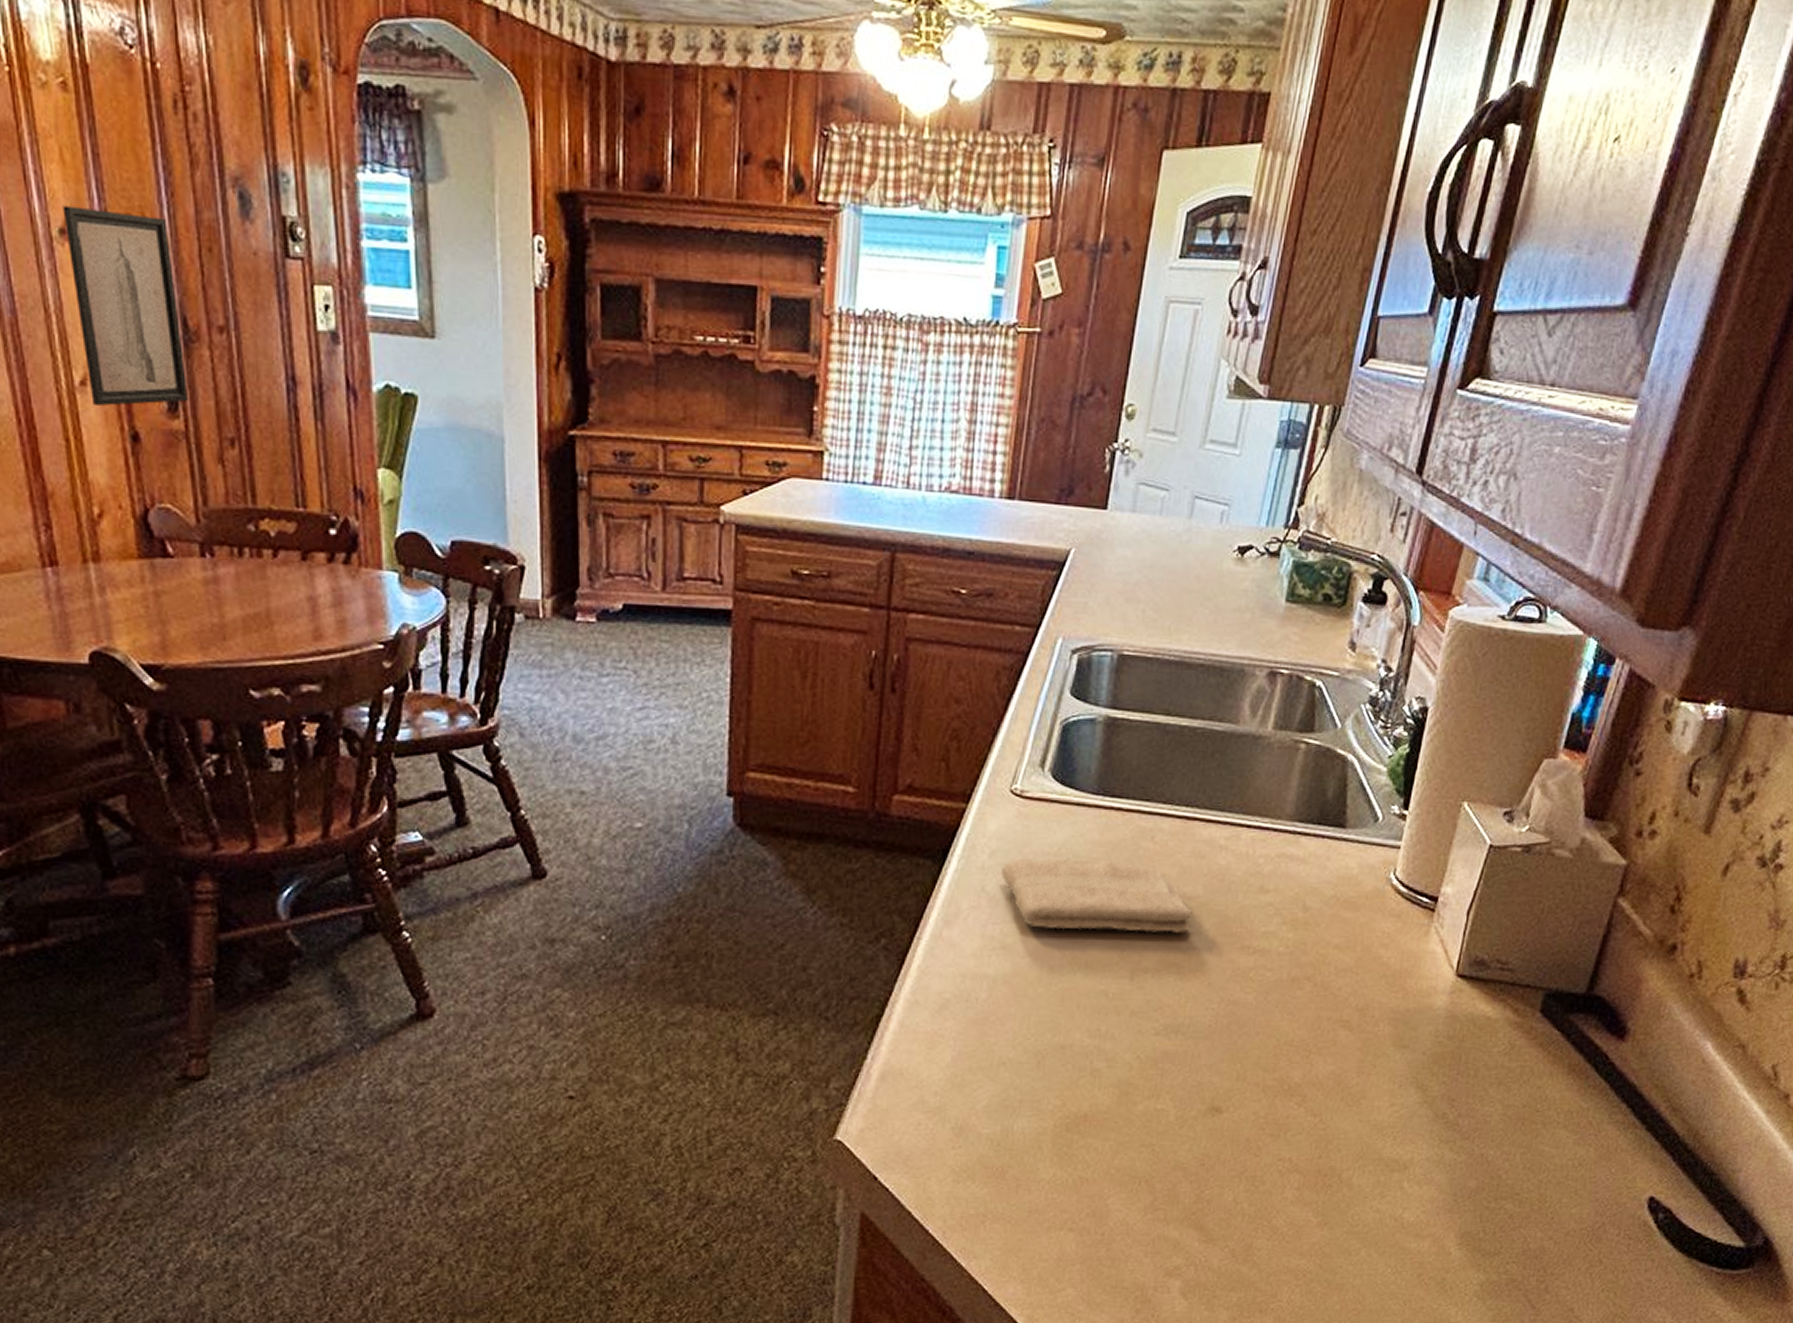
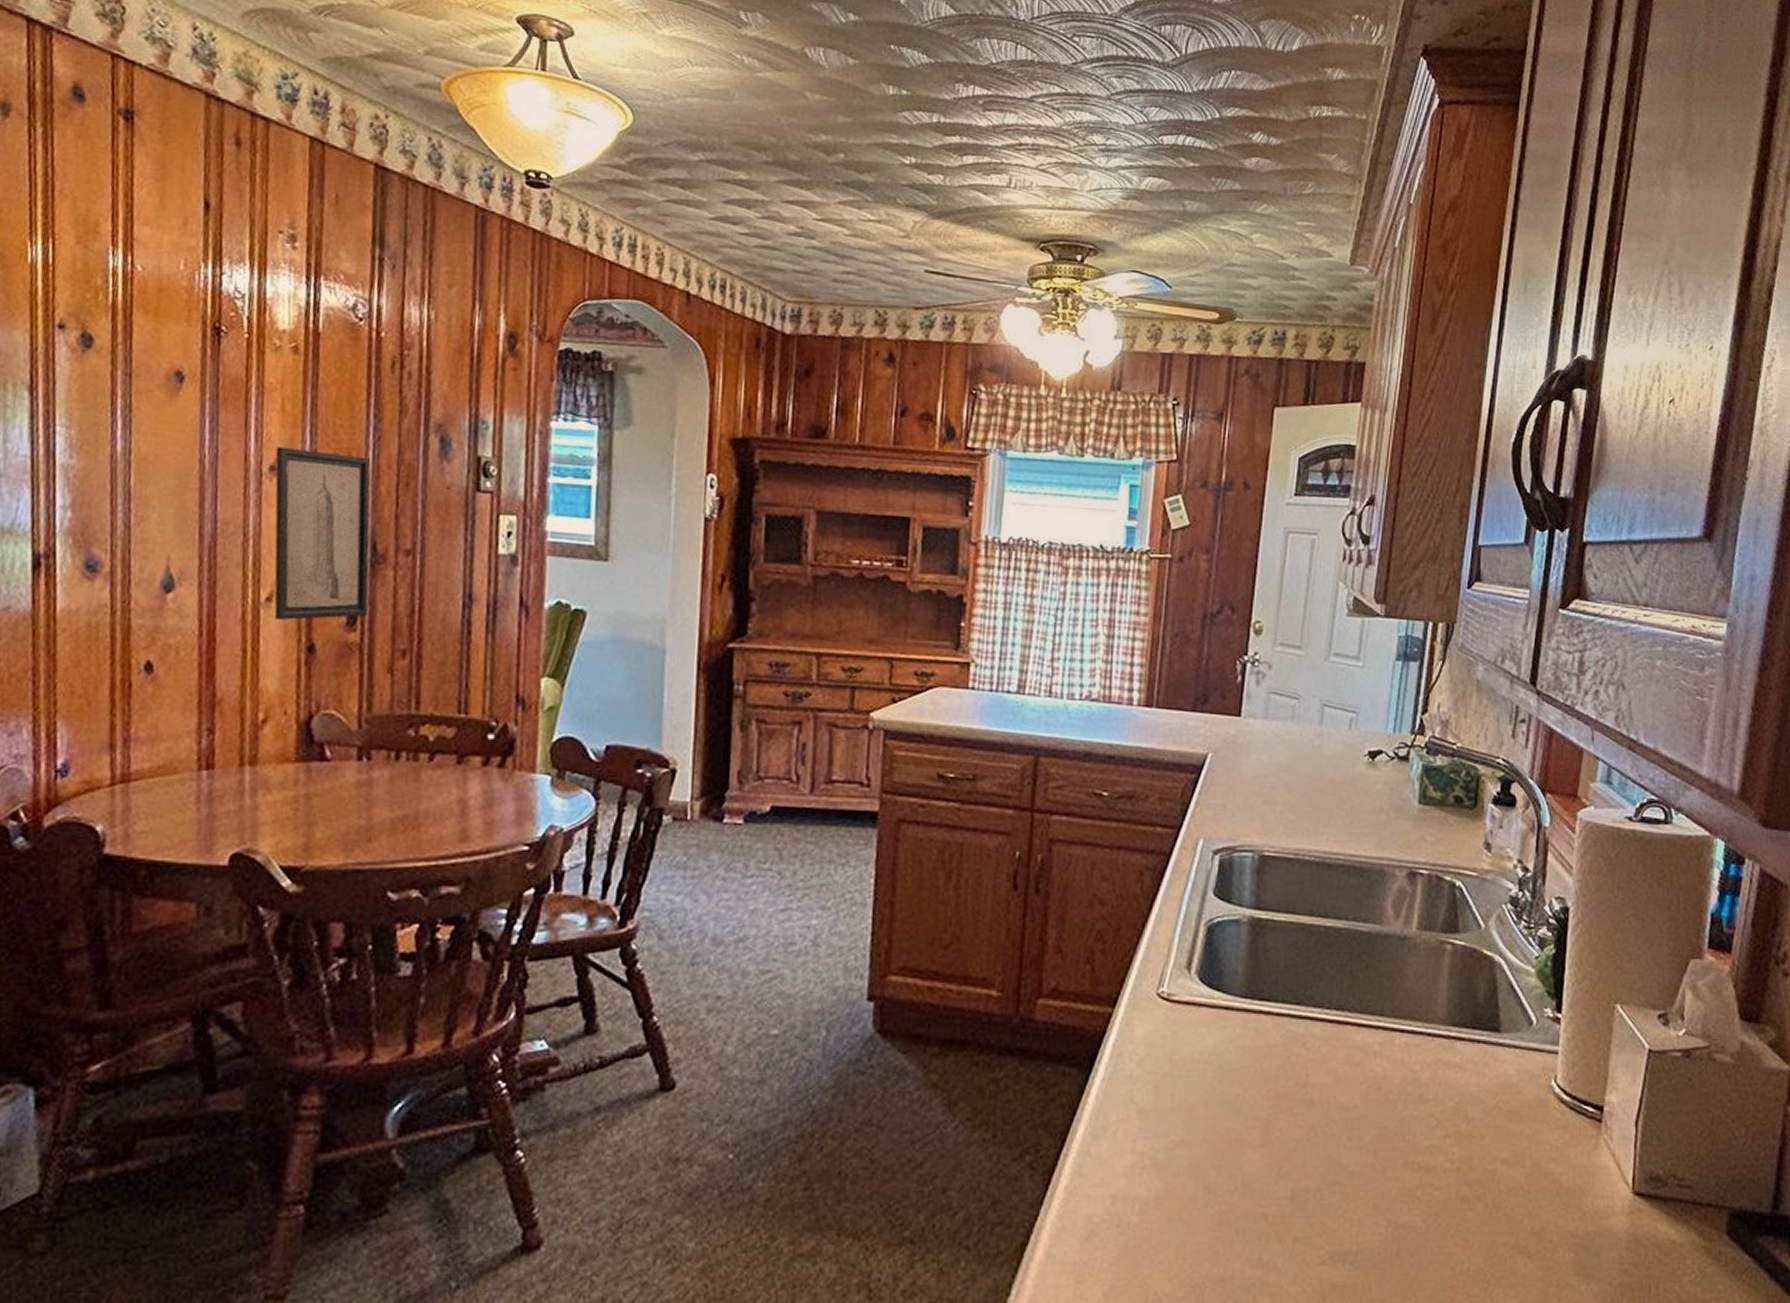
washcloth: present [1001,857,1192,934] -> none [1151,1065,1351,1149]

